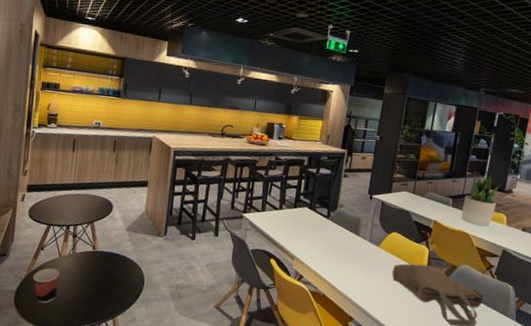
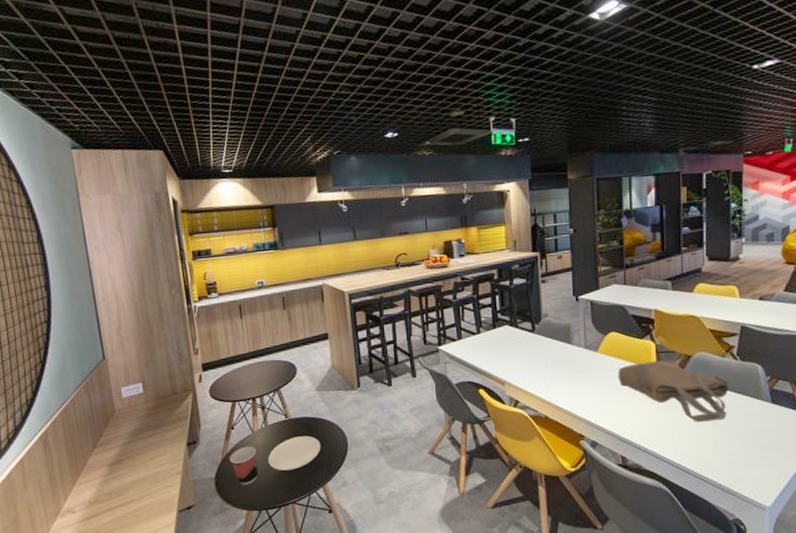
plate: none [68,268,120,298] -> present [267,435,321,471]
planter: present [461,175,501,227] -> none [684,245,724,306]

